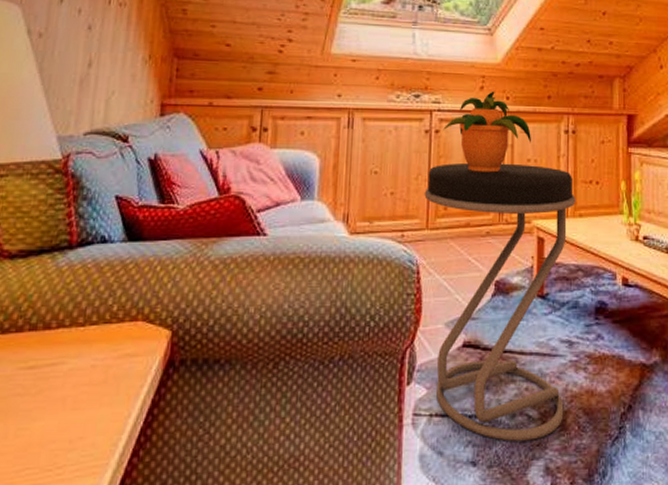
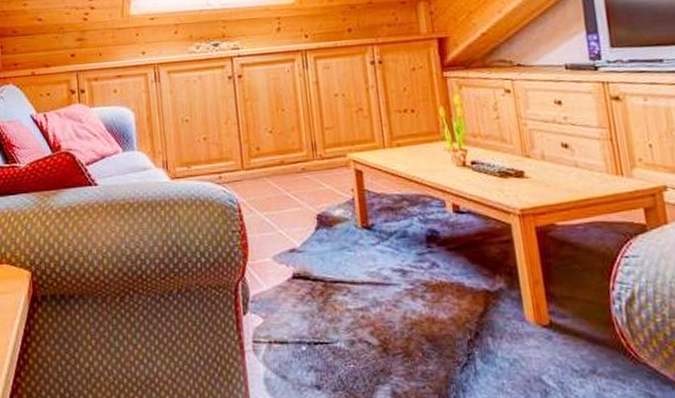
stool: present [424,162,576,441] -> none [235,99,406,367]
potted plant: present [443,91,531,173] -> none [245,30,336,112]

